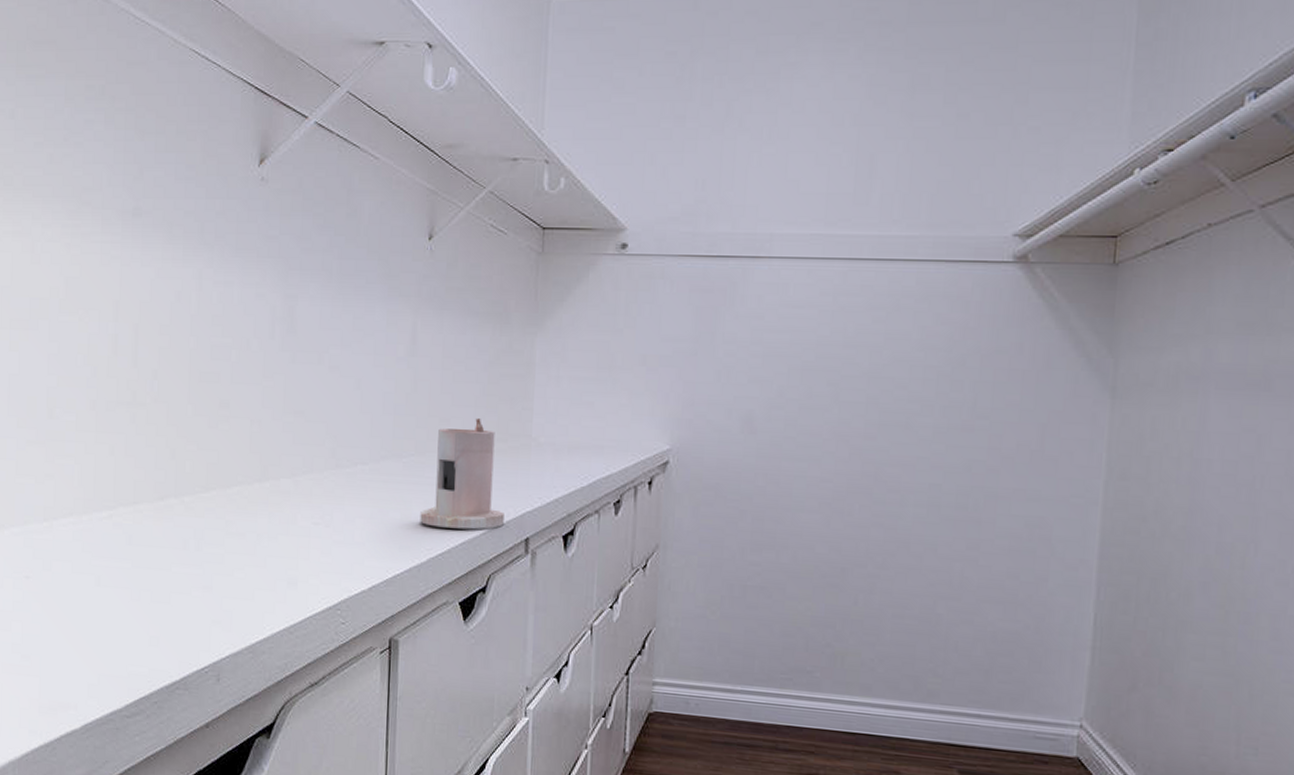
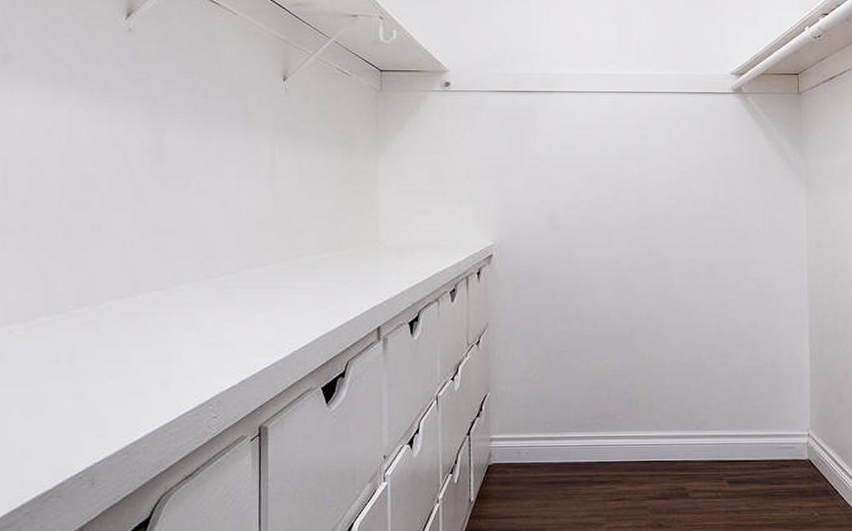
candle: present [420,418,504,530] -> none [284,228,358,324]

